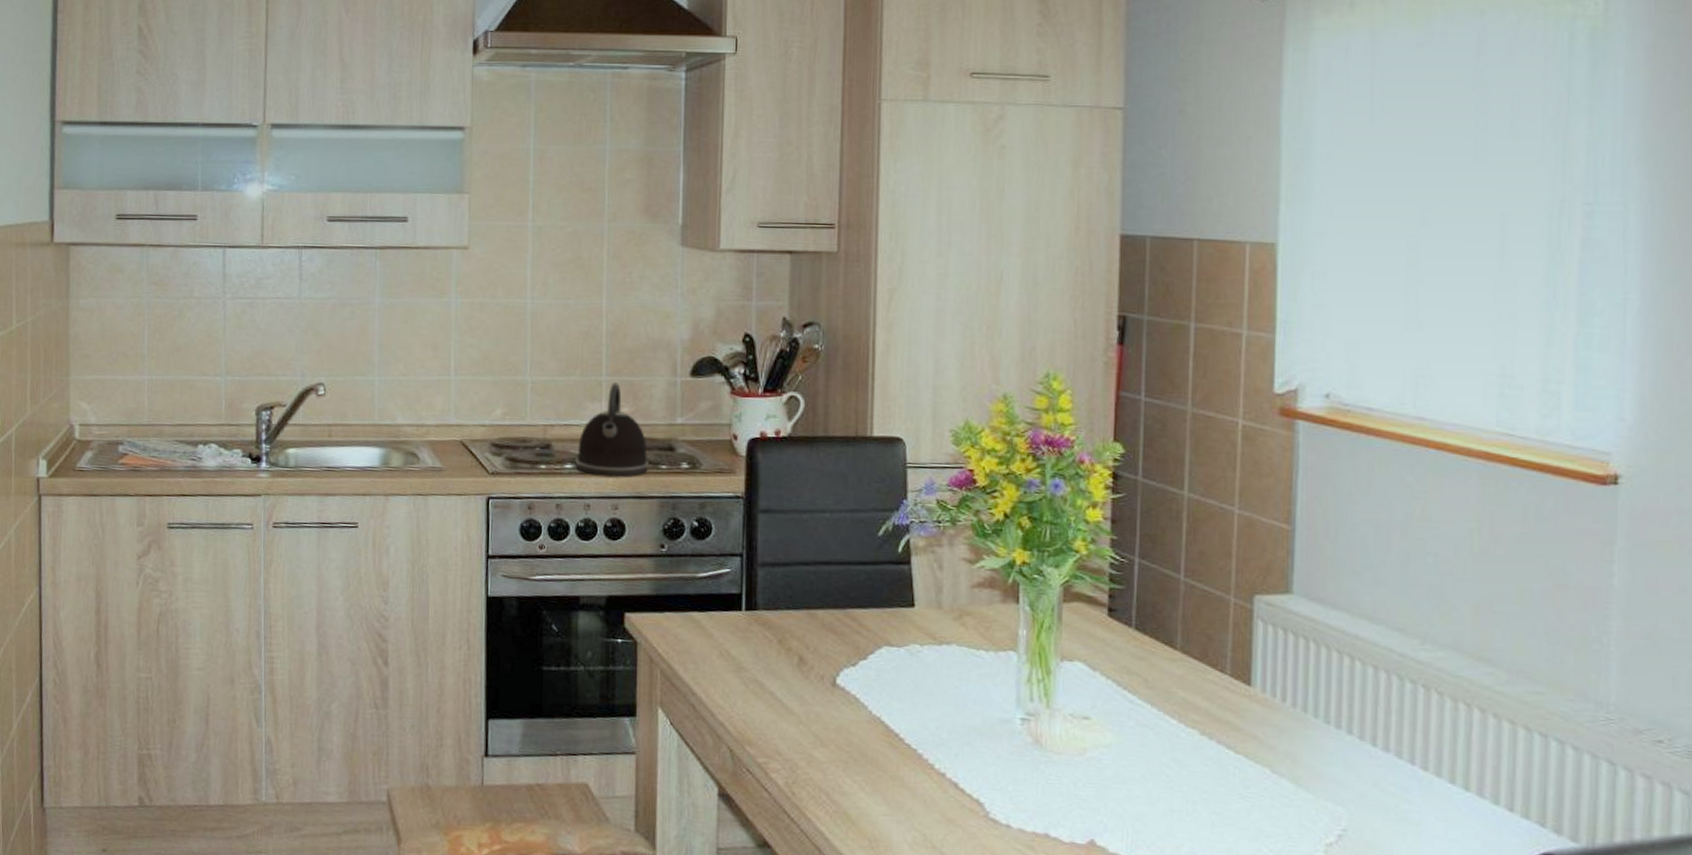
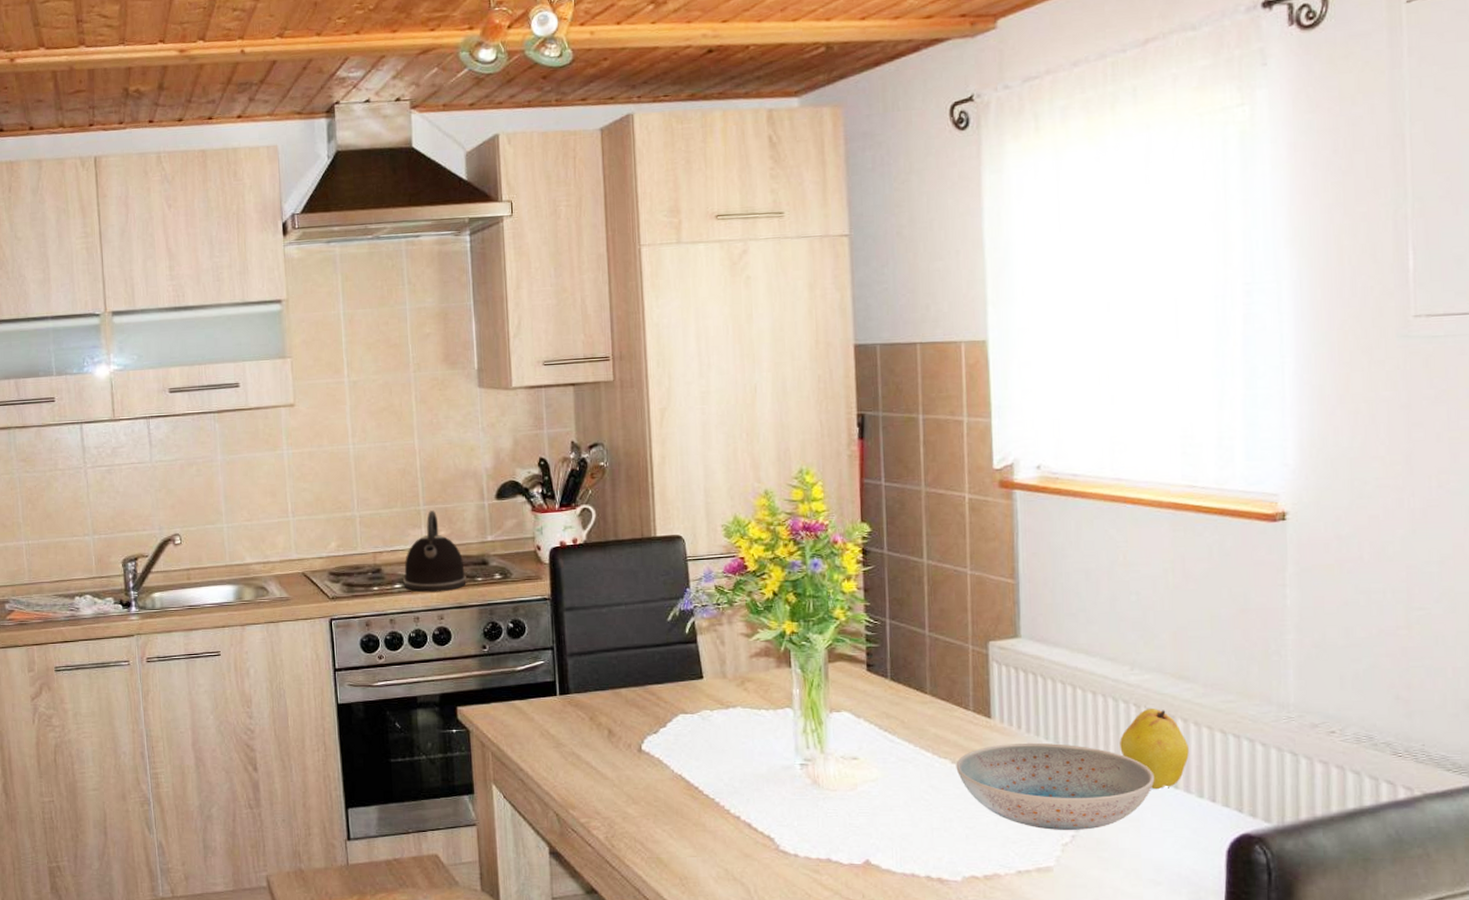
dish: none [1205,718,1442,830] -> present [956,742,1155,830]
fruit: none [1403,692,1485,790] -> present [1120,709,1189,790]

